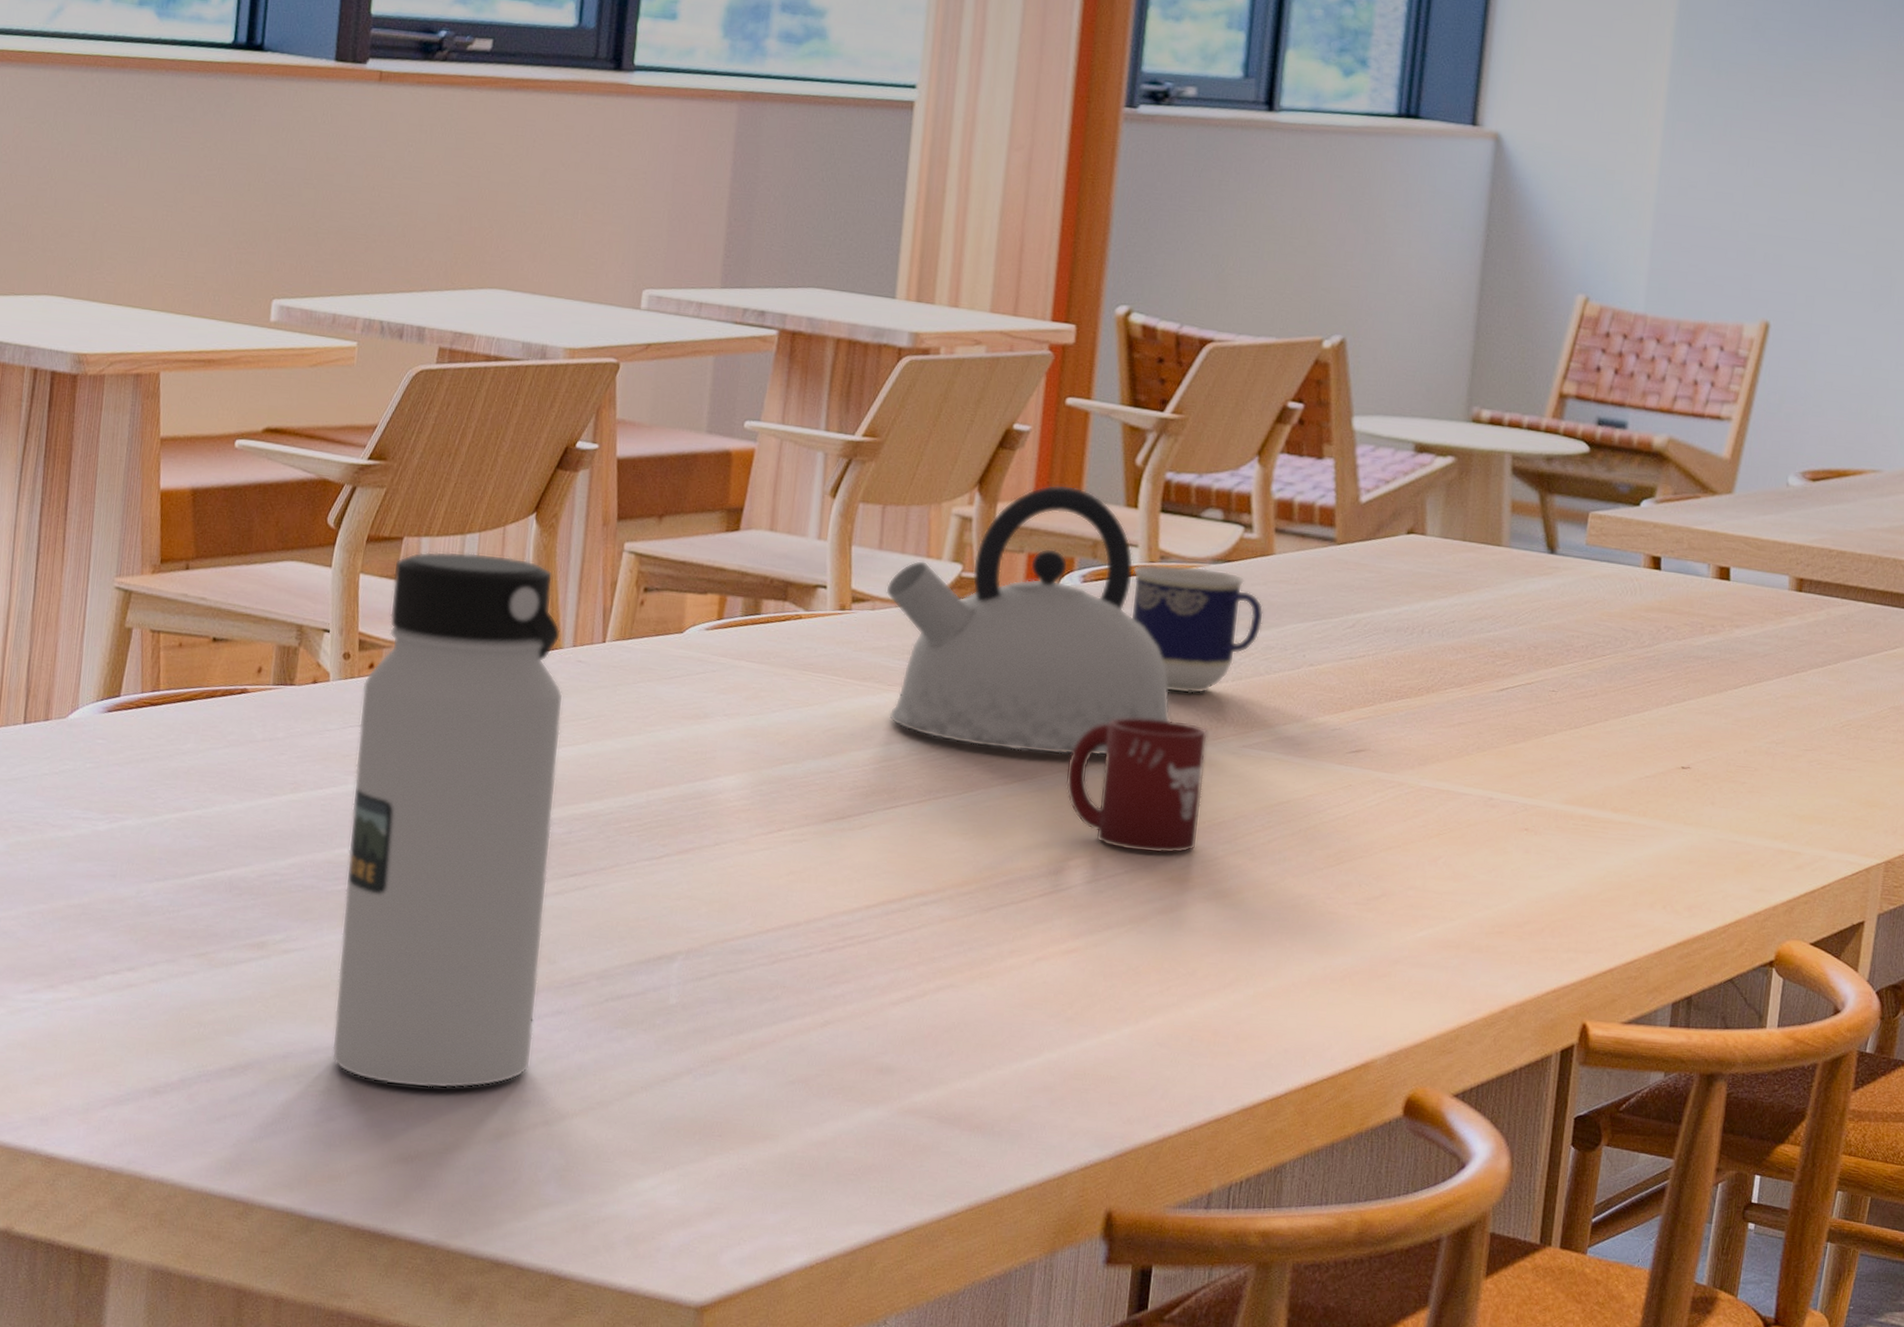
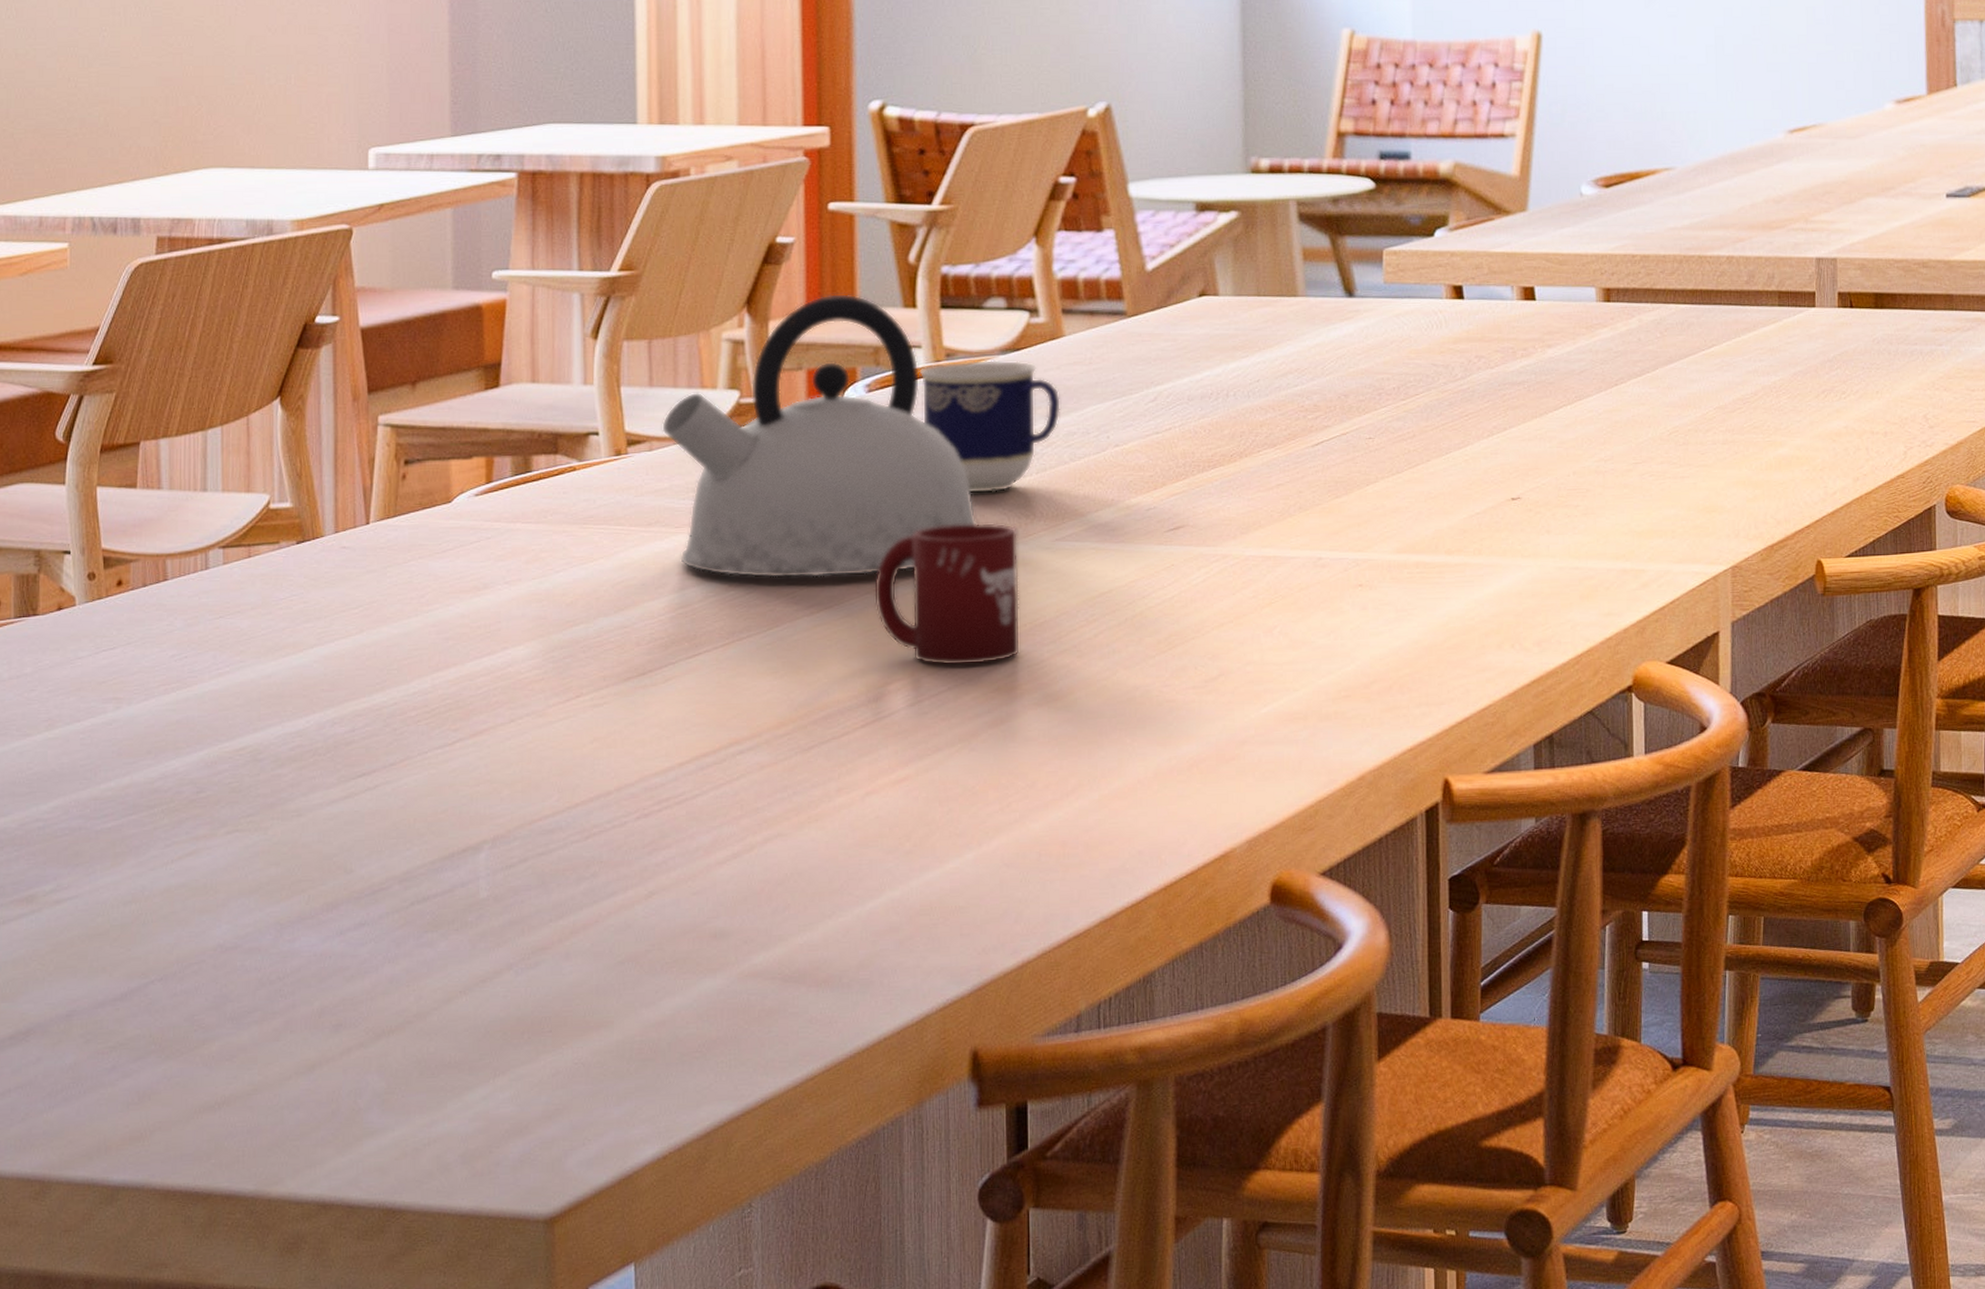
water bottle: present [331,551,564,1089] -> none [112,447,337,1029]

